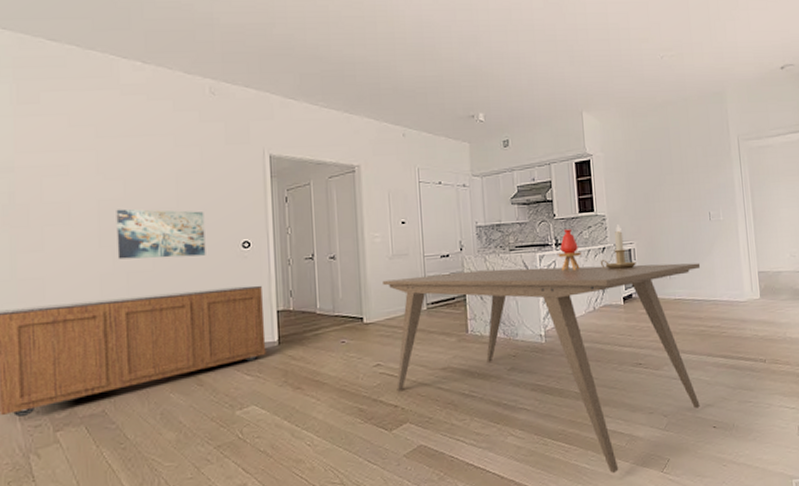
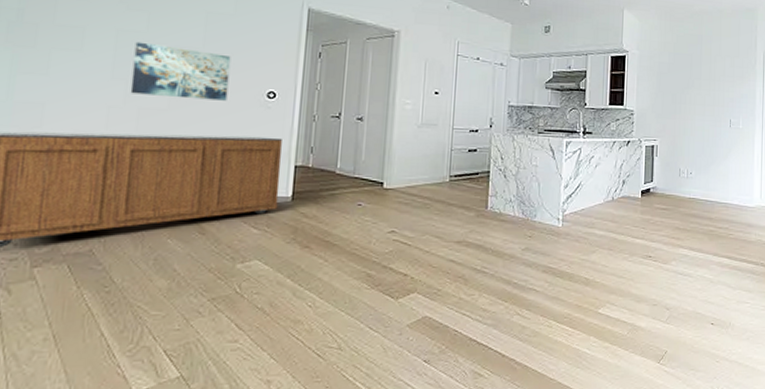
dining table: present [383,263,701,473] -> none [408,147,717,360]
vase: present [558,229,582,271] -> none [584,119,607,160]
candlestick: present [600,224,636,270] -> none [623,120,657,165]

